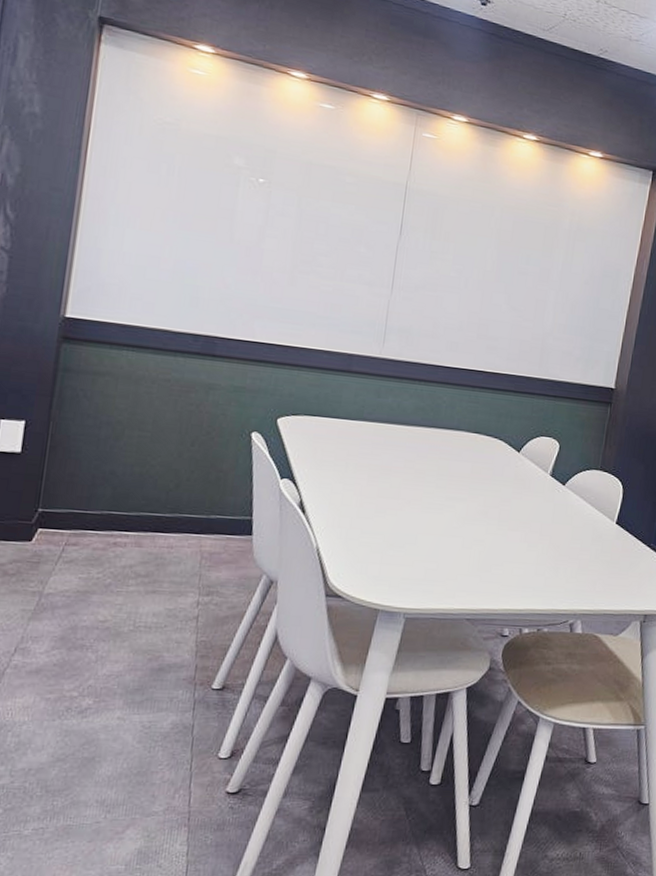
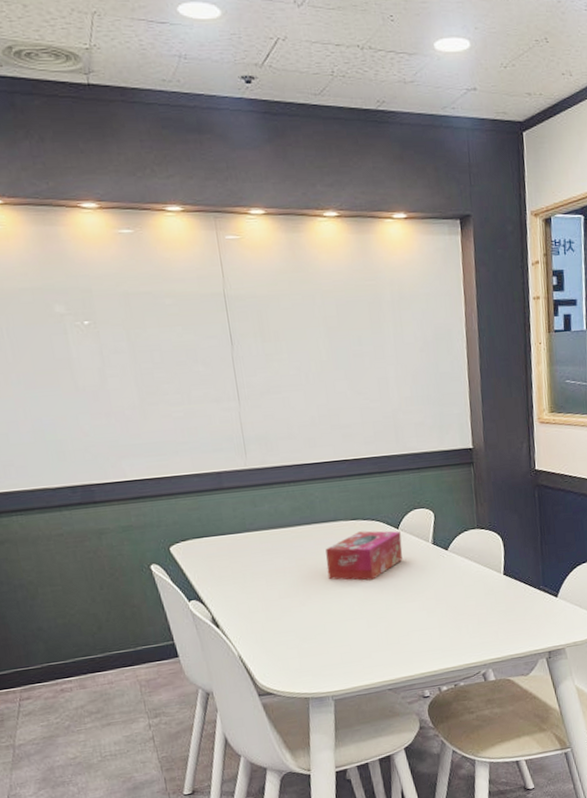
tissue box: none [434,446,521,499] -> present [325,530,403,581]

